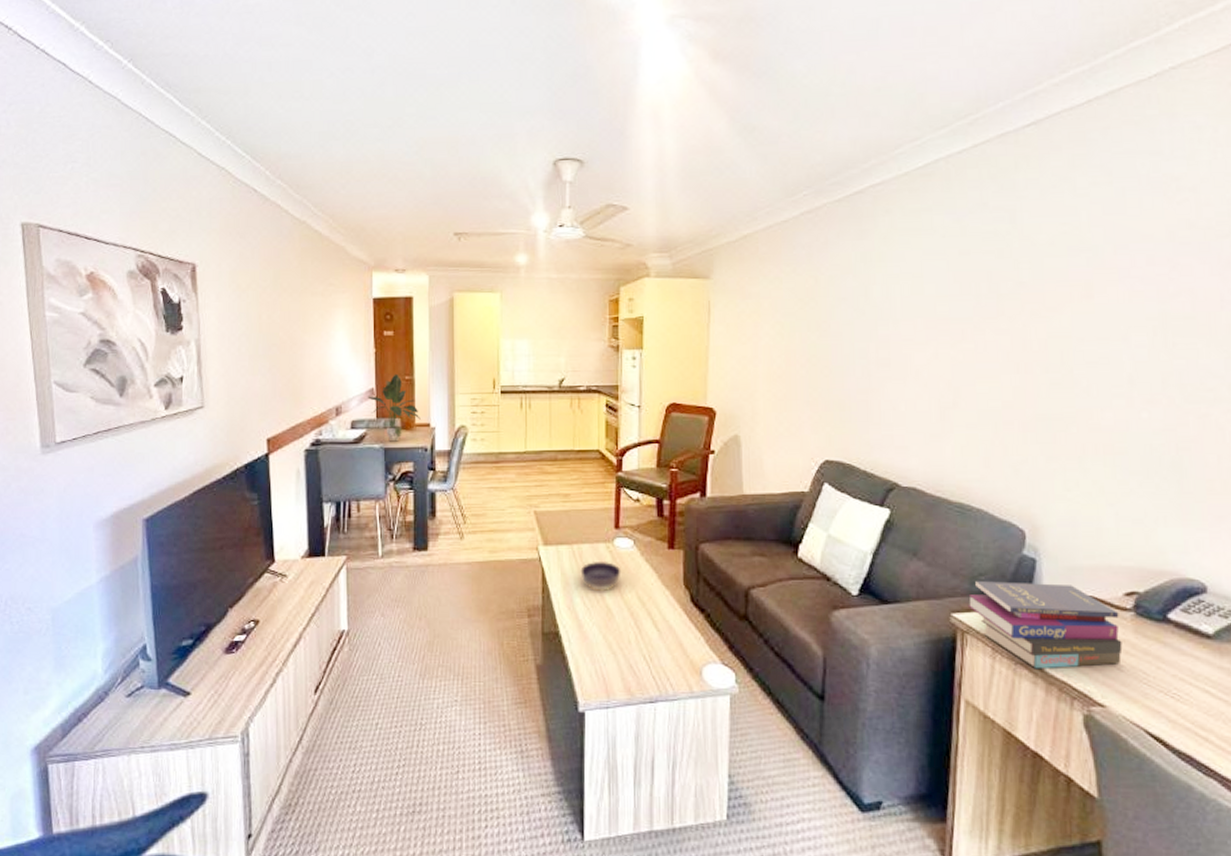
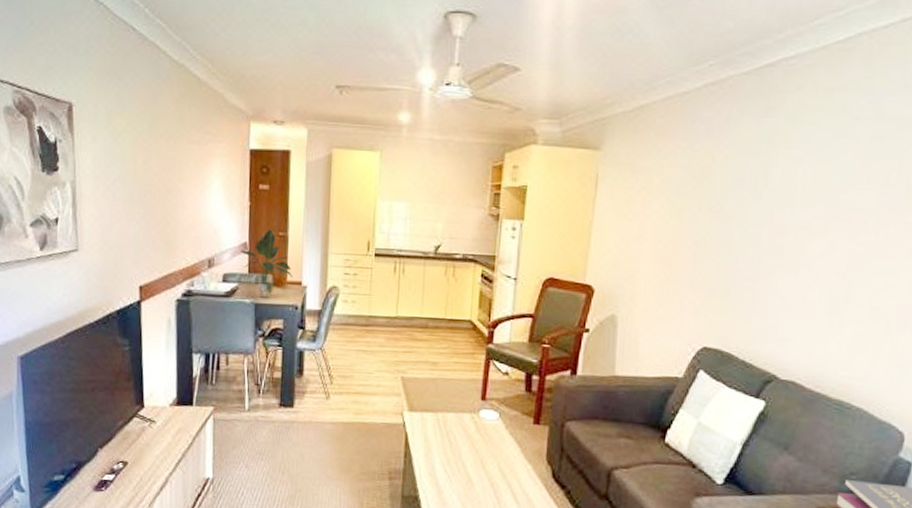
bowl: present [580,561,621,591] -> none [443,431,485,460]

